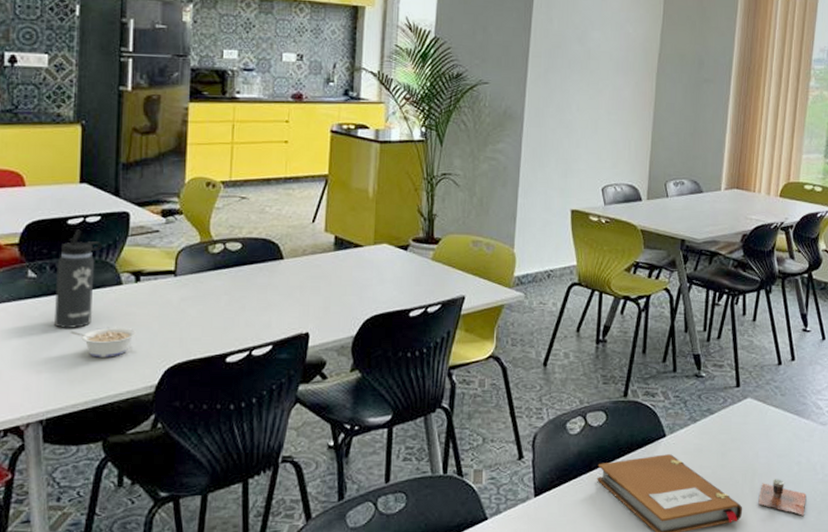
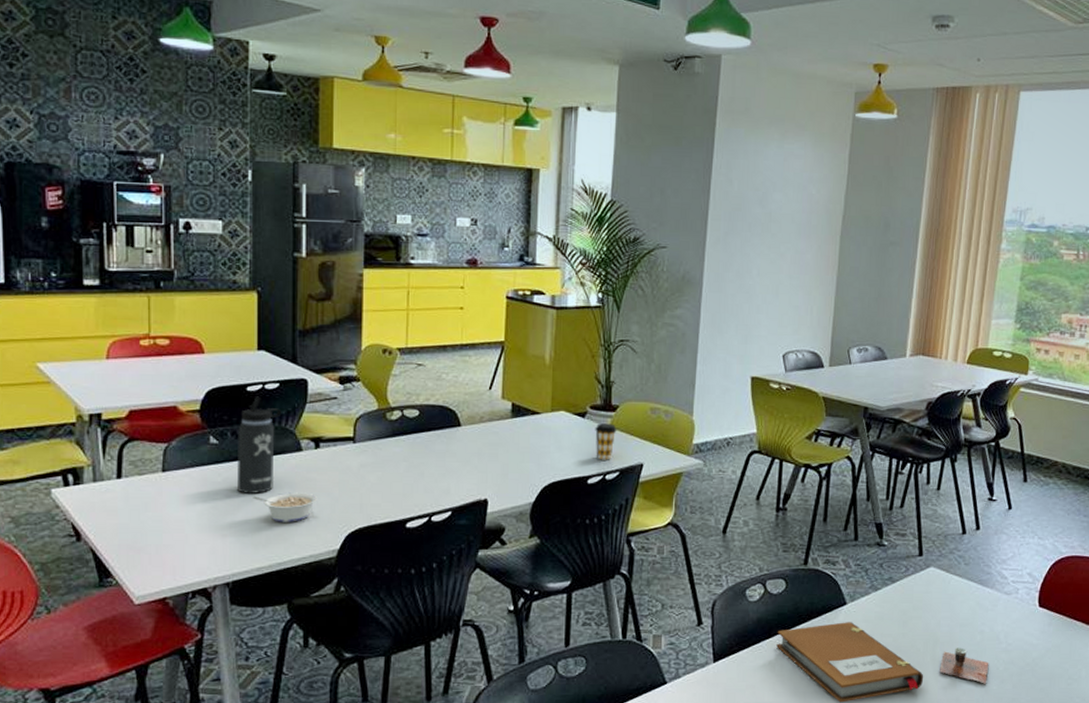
coffee cup: none [417,256,439,293] -> present [595,423,617,460]

